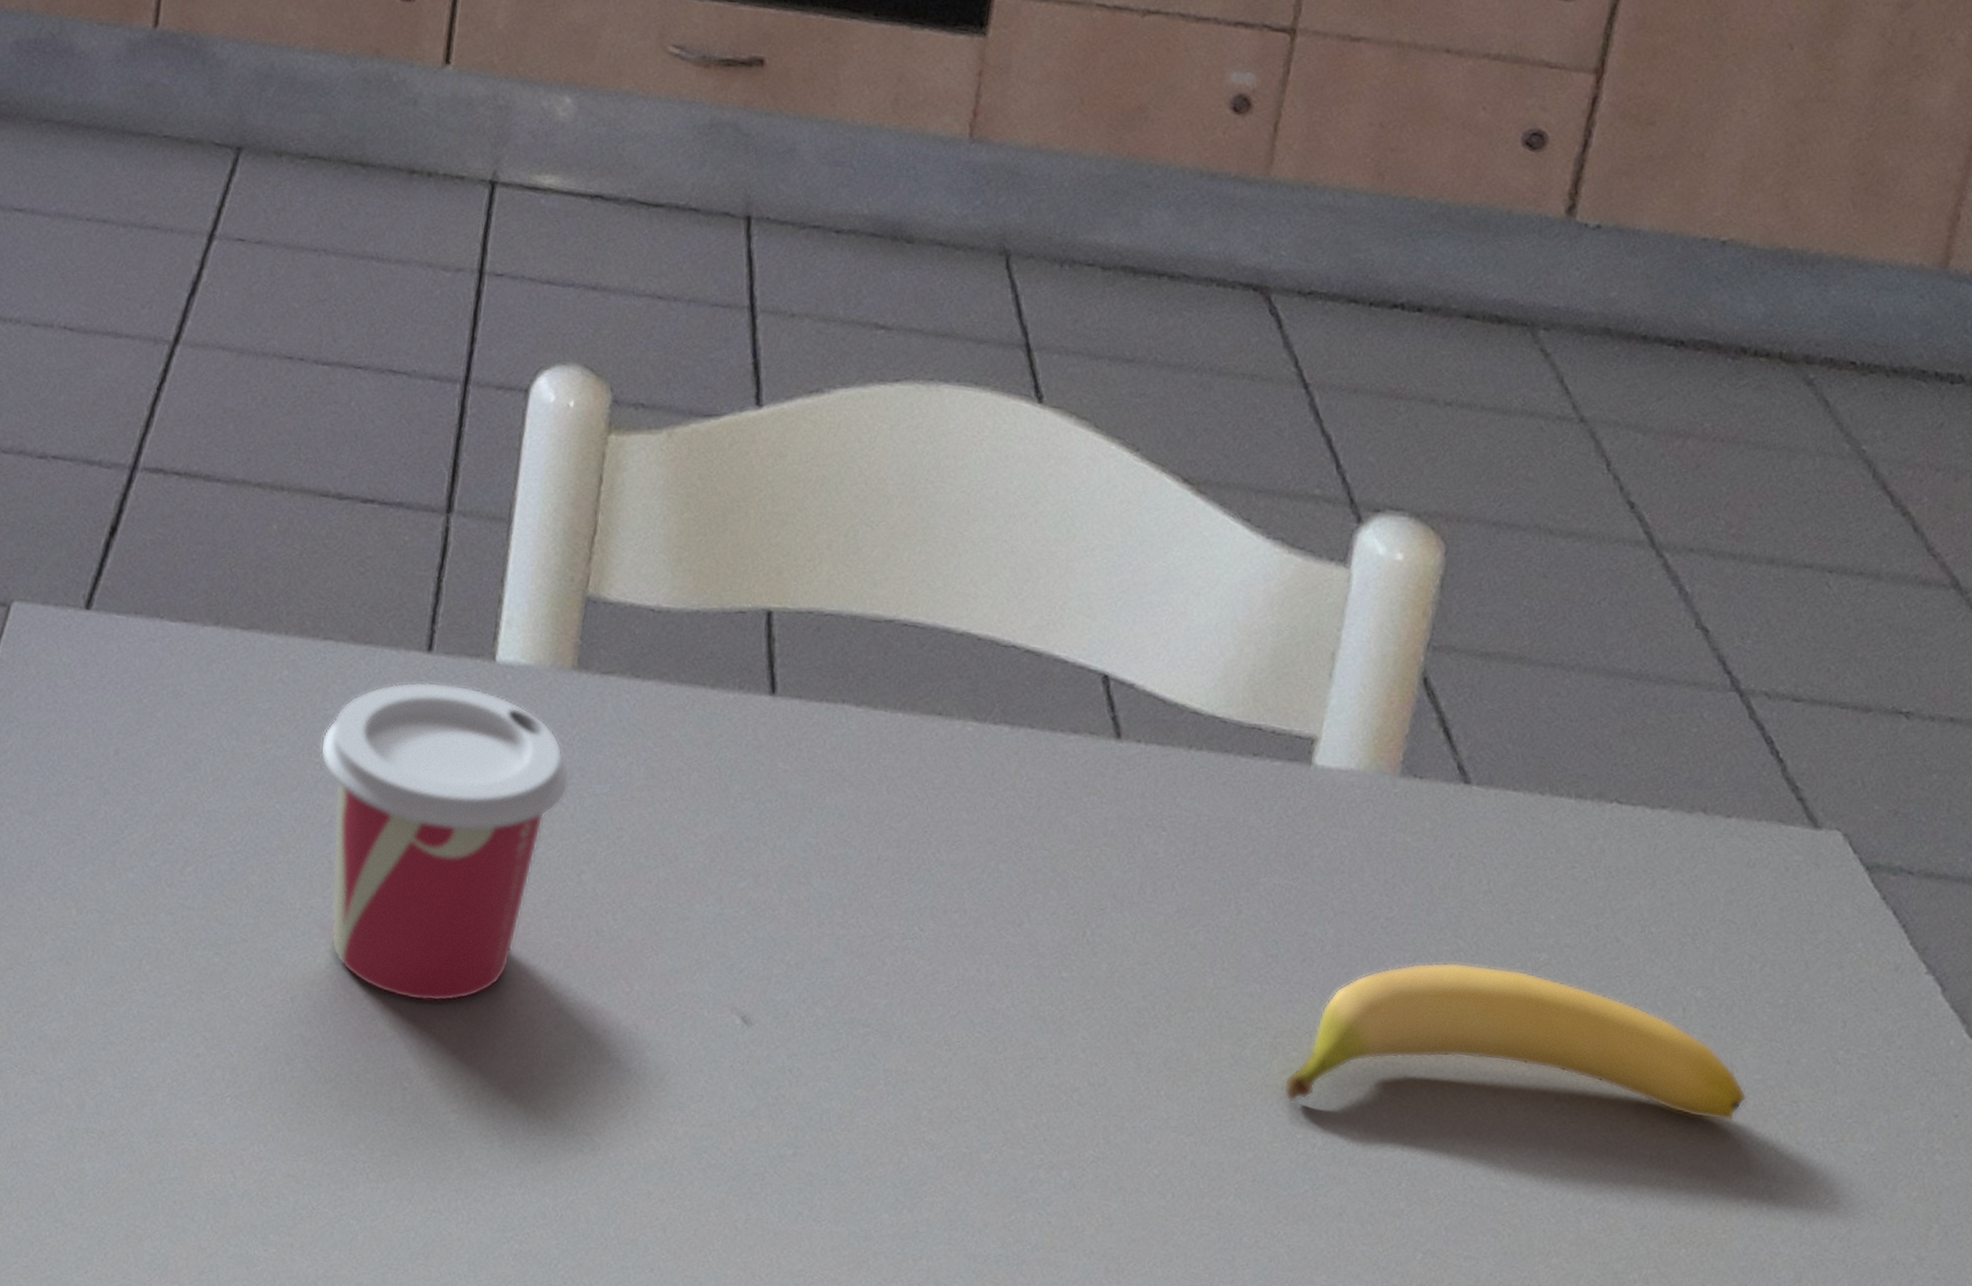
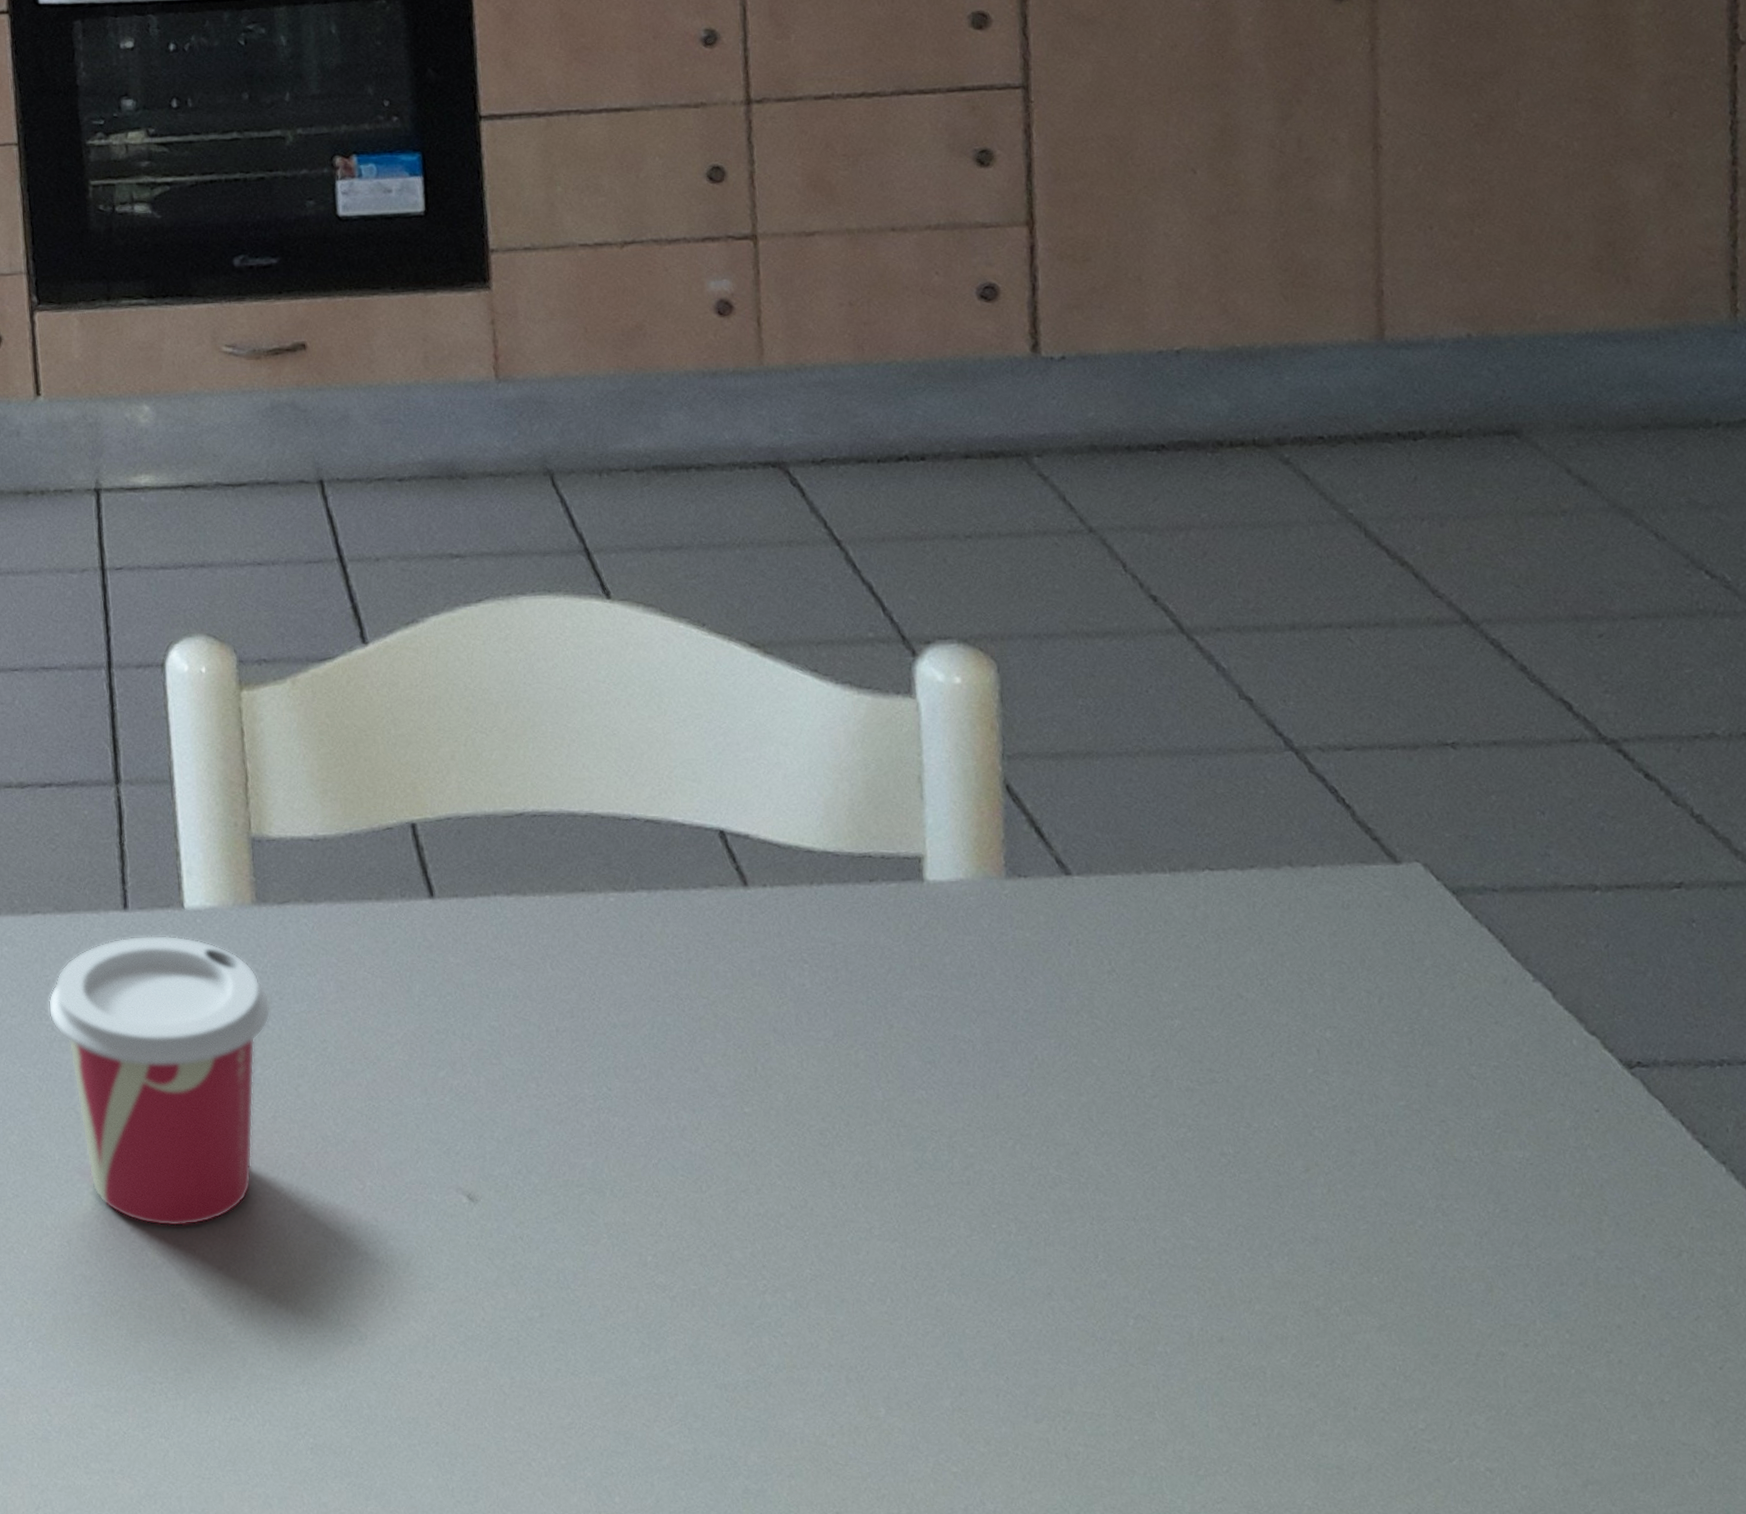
banana: present [1283,962,1747,1122] -> none [968,1039,1398,1195]

